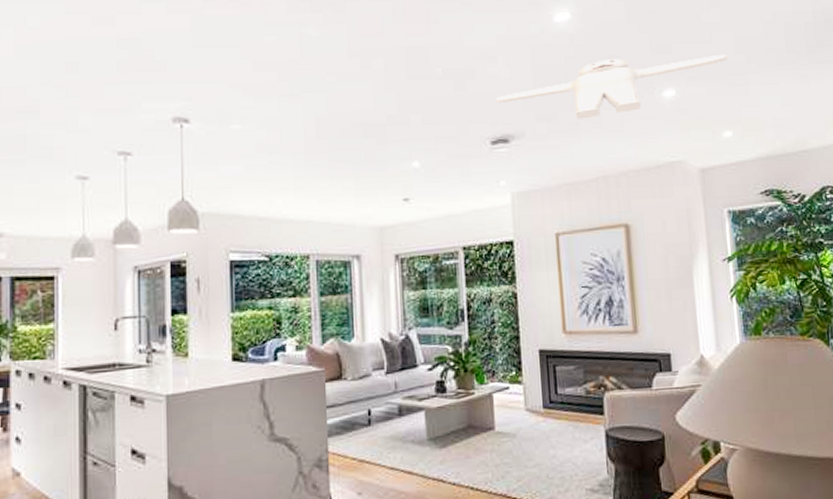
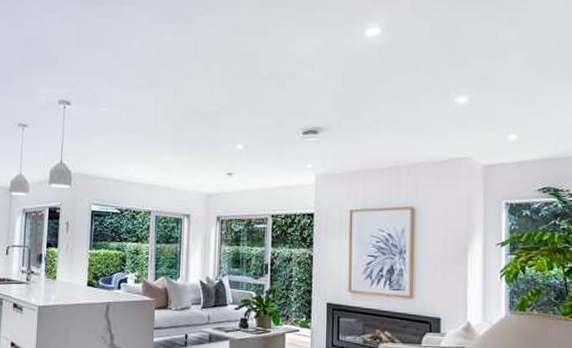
ceiling fan: present [496,54,728,119] -> none [310,68,520,118]

